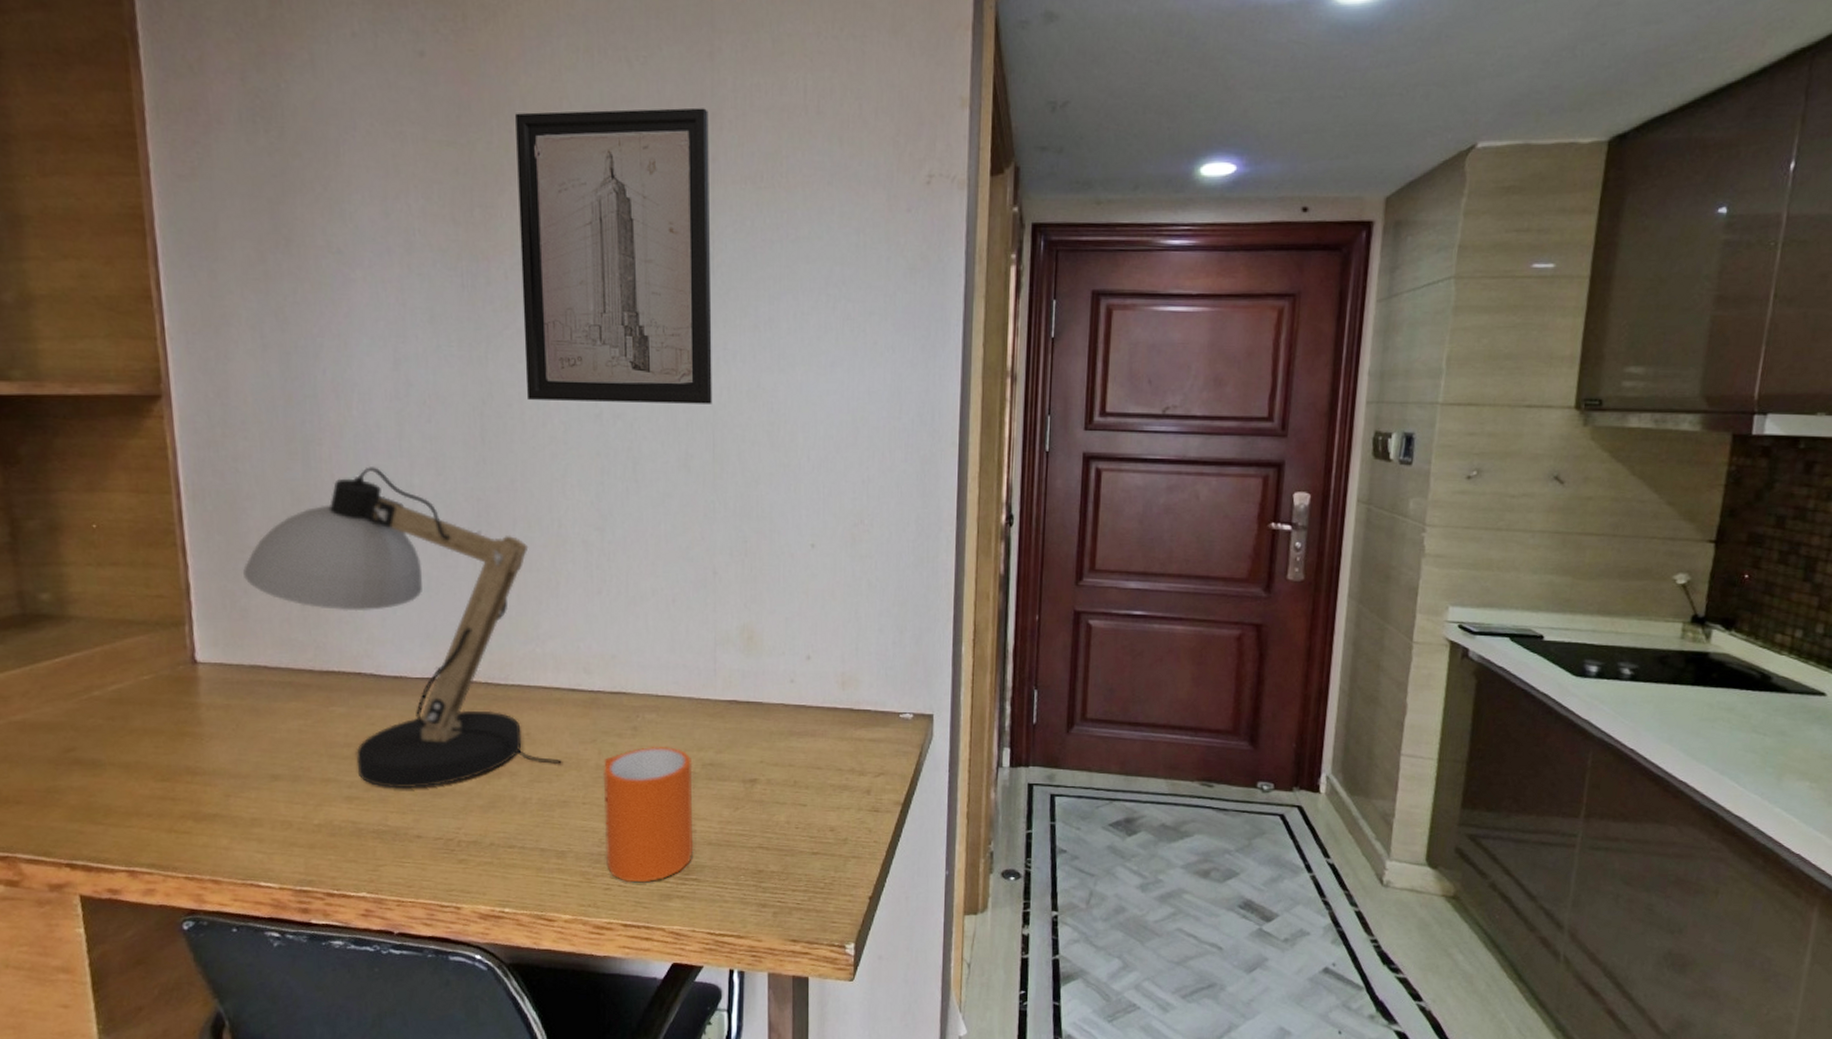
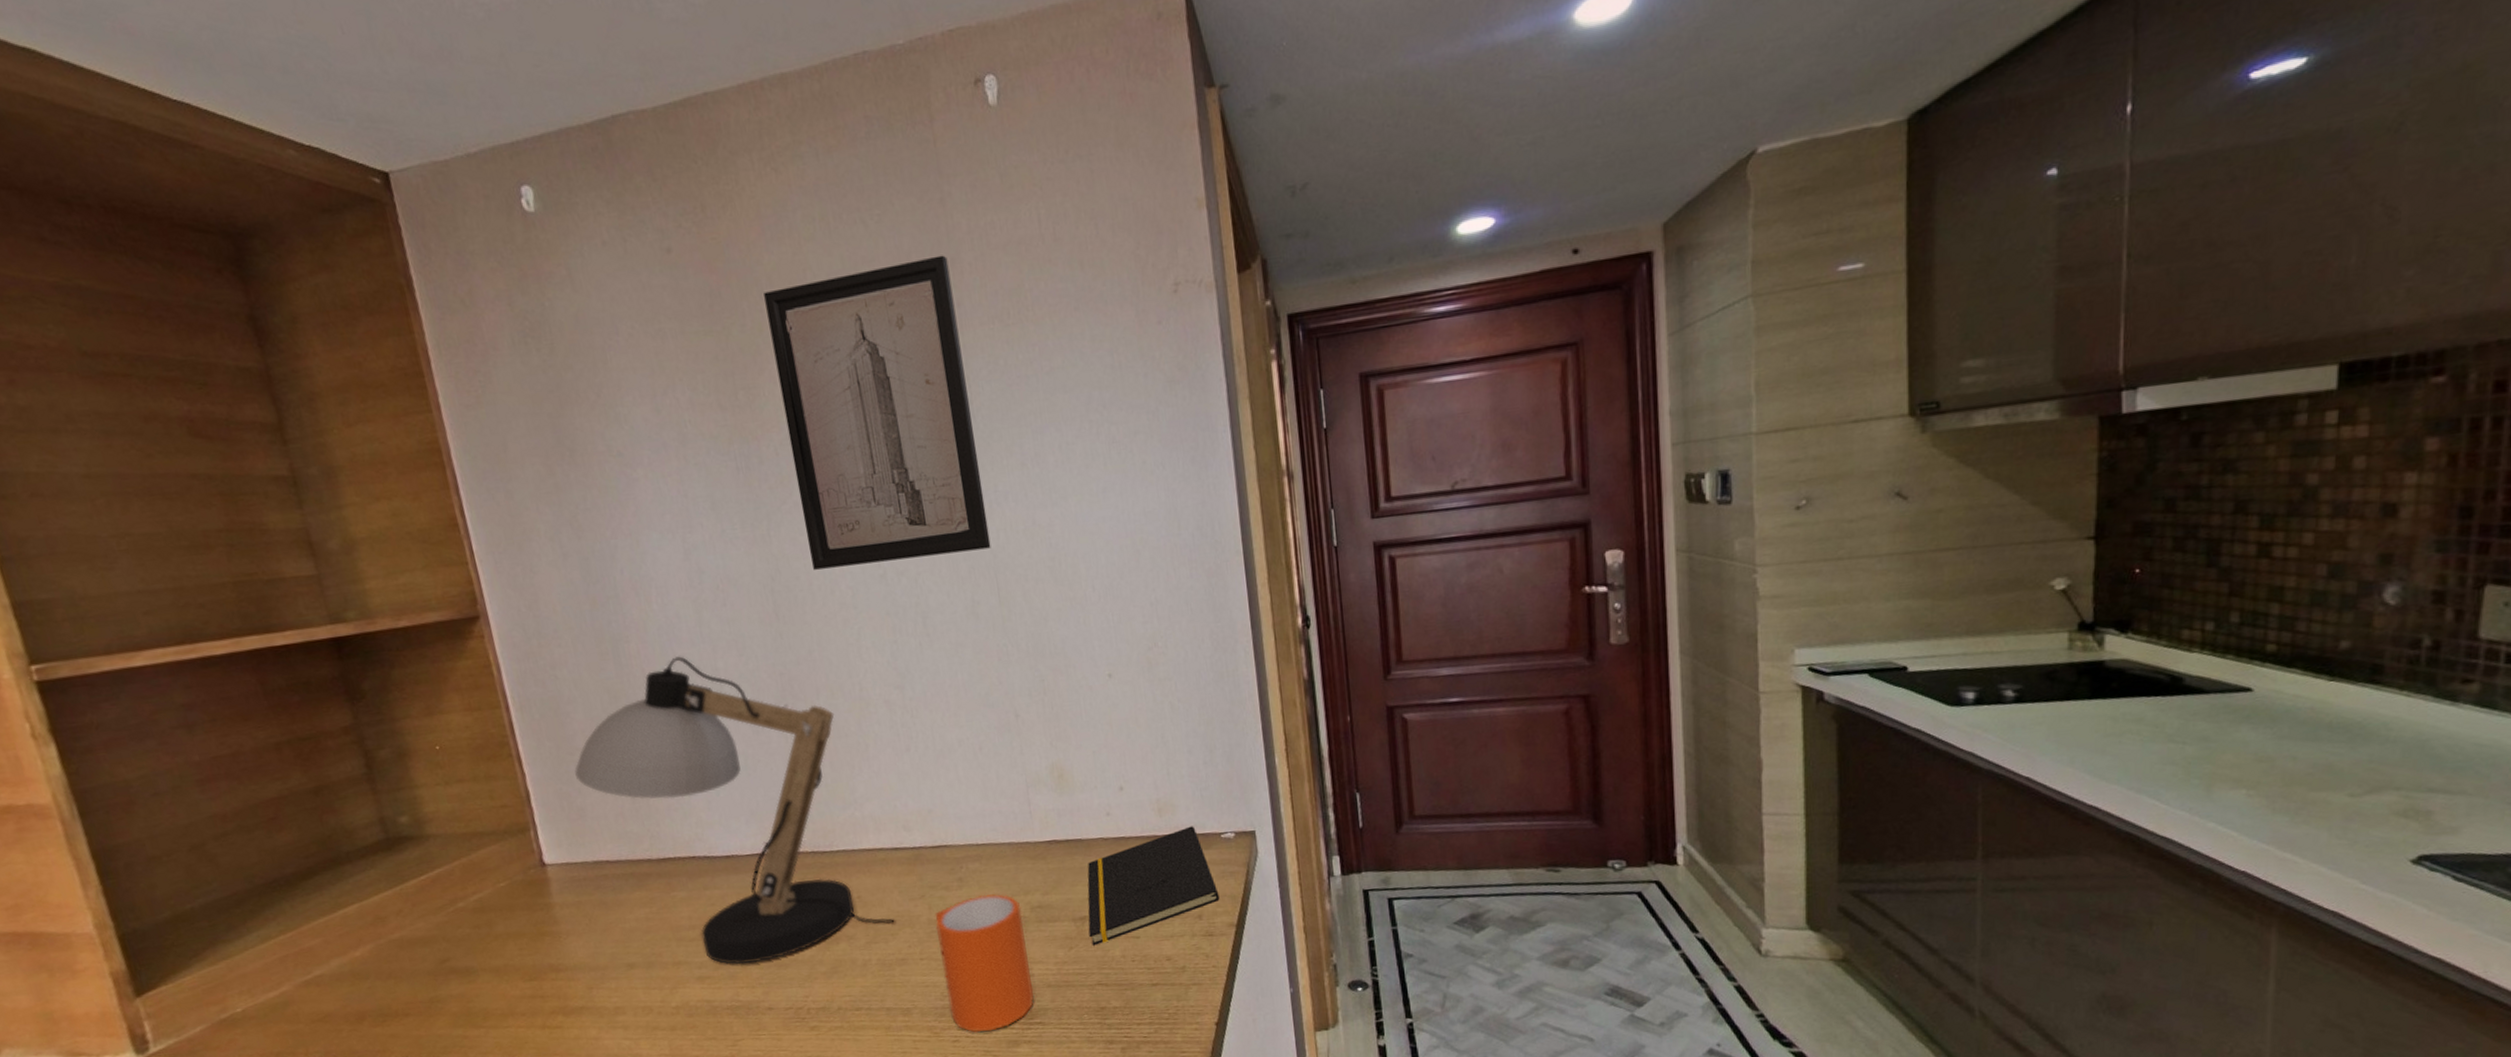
notepad: none [757,703,890,809] -> present [1087,826,1220,946]

